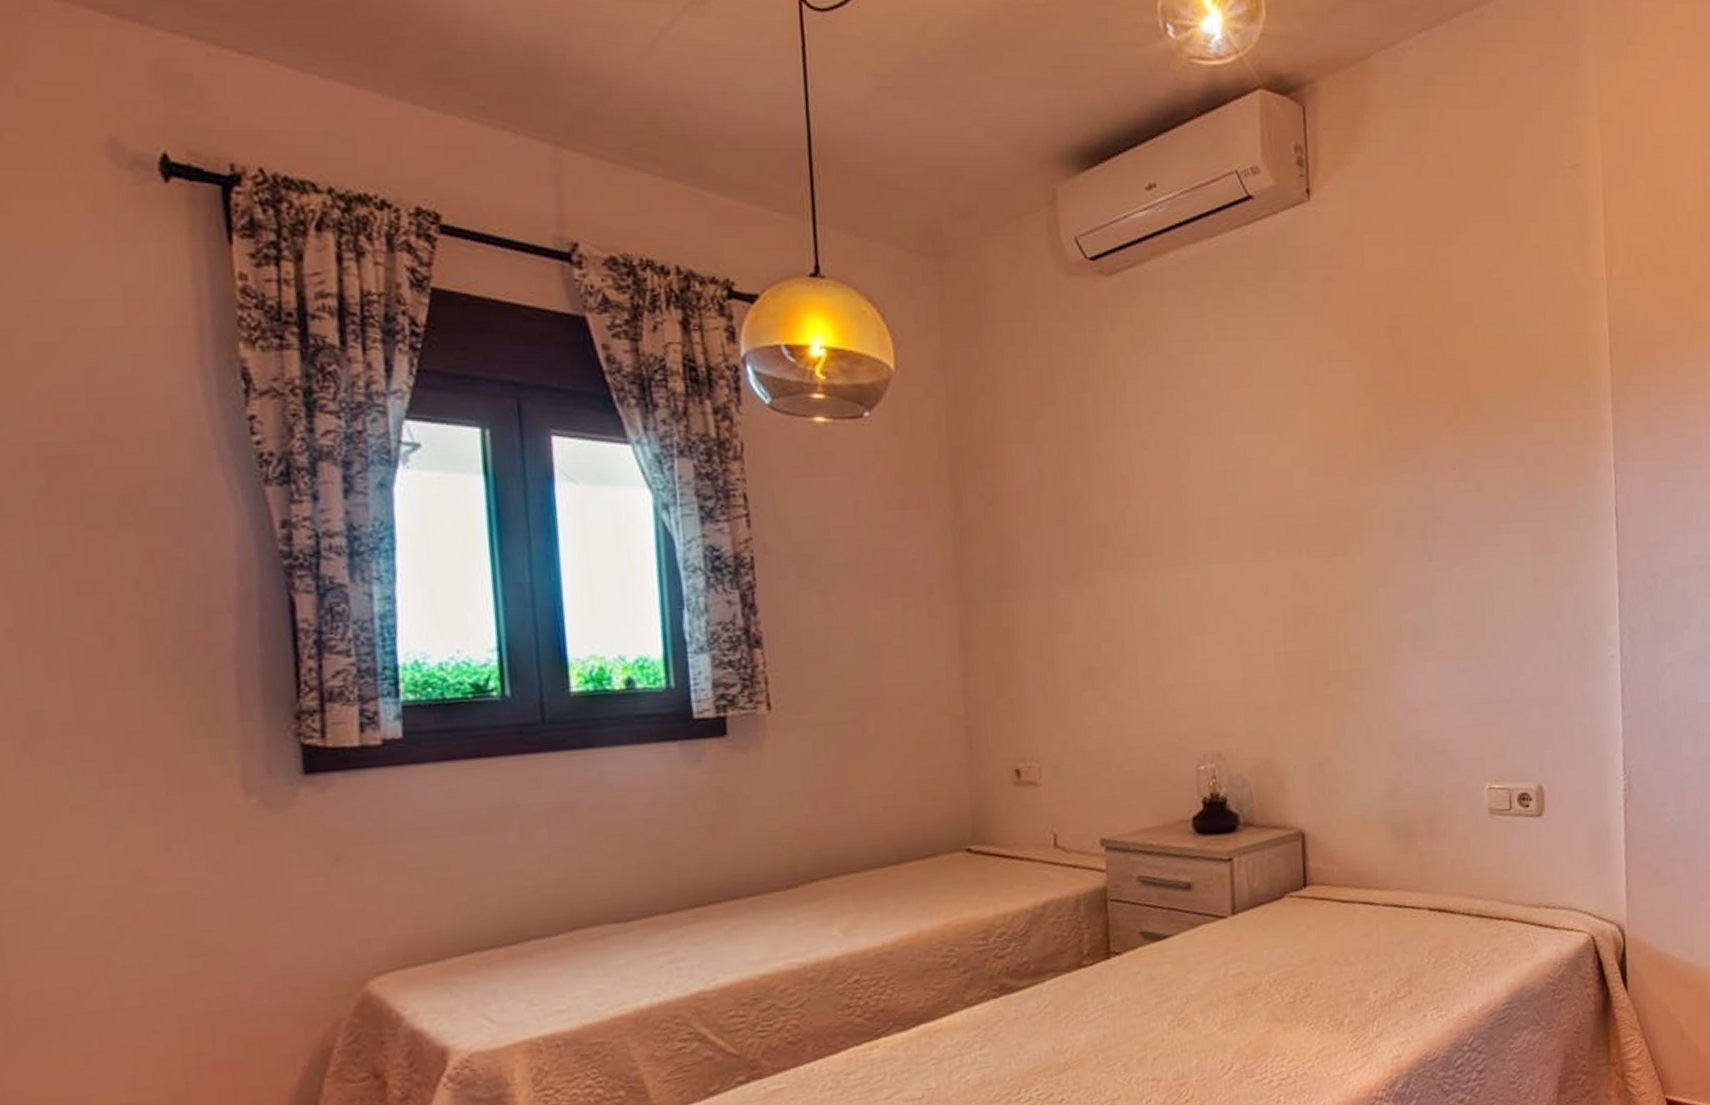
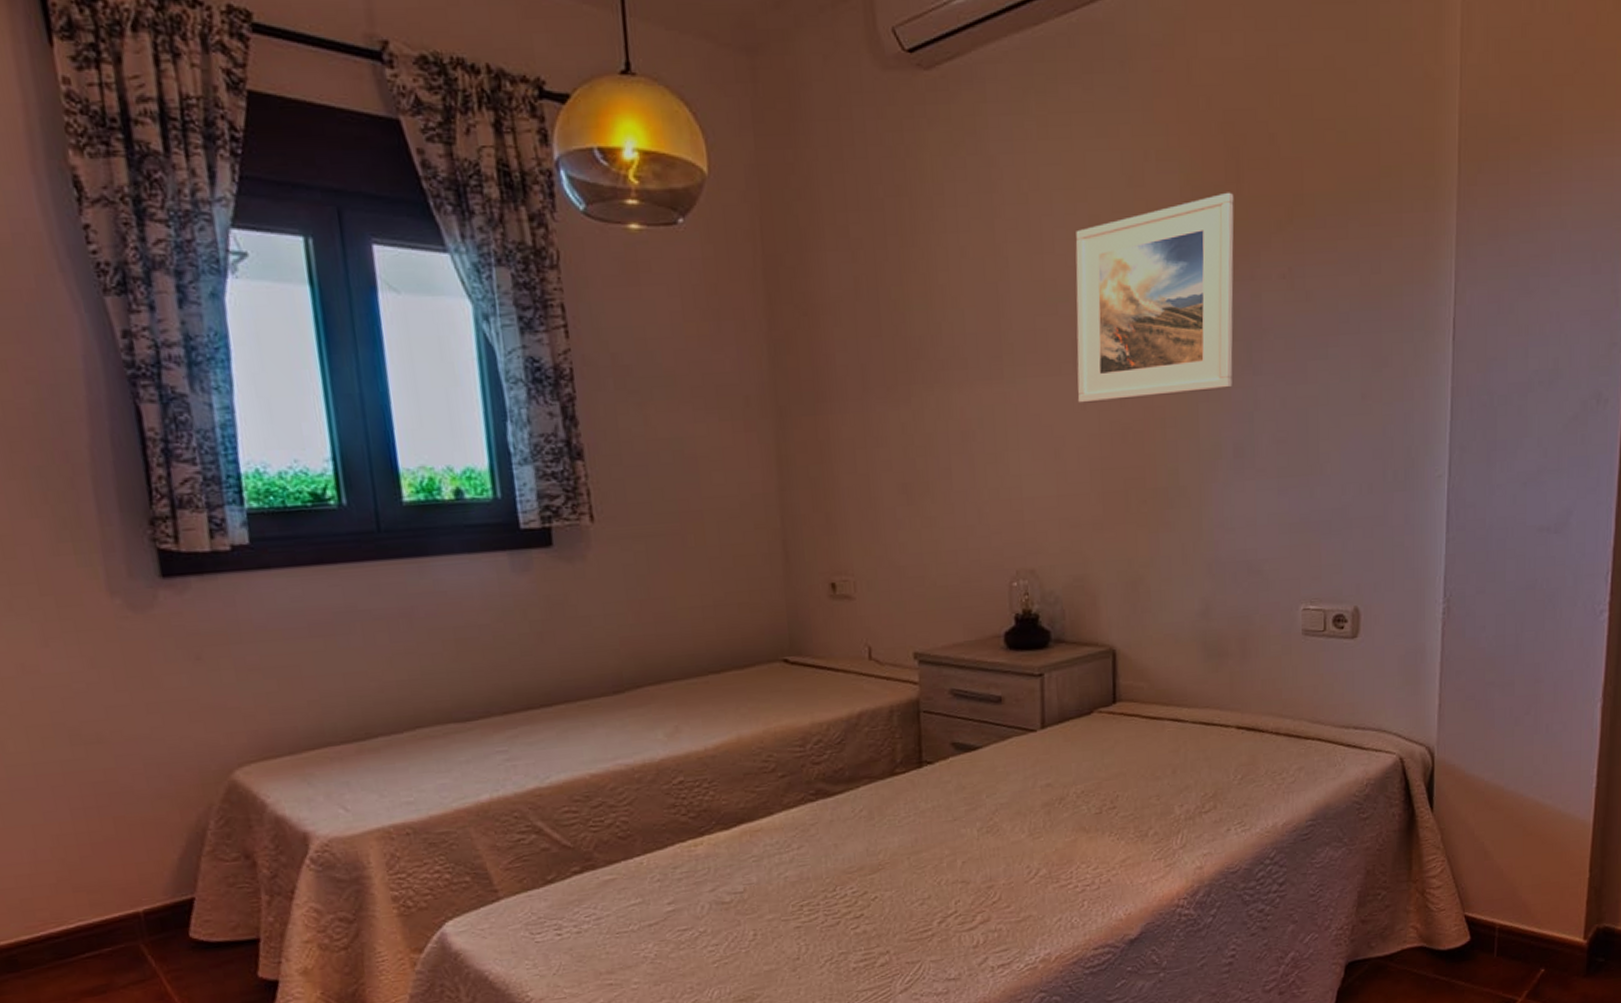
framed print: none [1254,390,1410,589] -> present [1075,192,1234,403]

